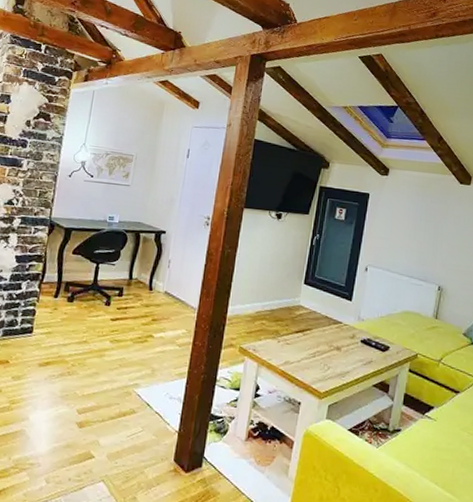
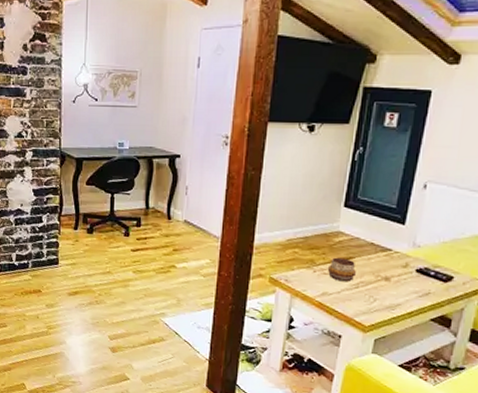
decorative bowl: none [289,328,313,352] -> present [327,257,356,282]

